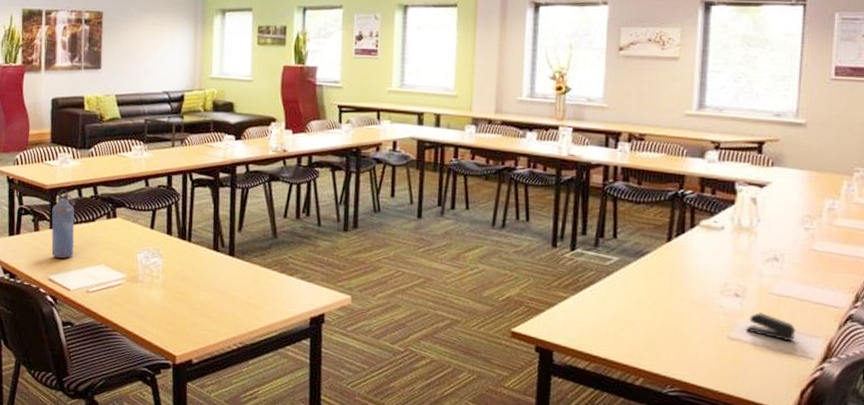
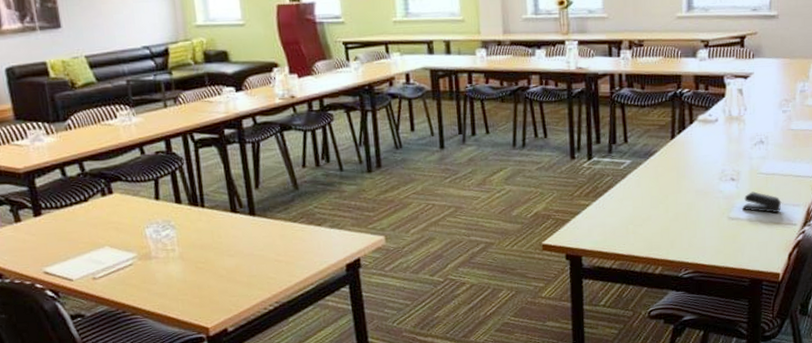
water bottle: present [51,189,75,259] -> none [32,170,69,248]

